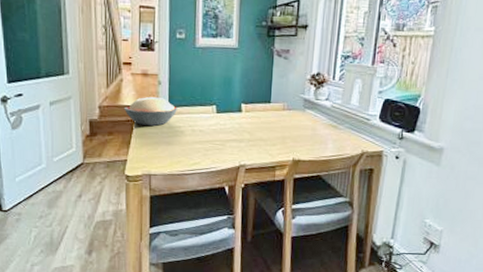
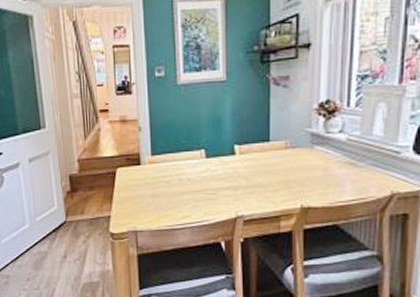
decorative bowl: present [124,97,178,126] -> none [104,145,162,177]

